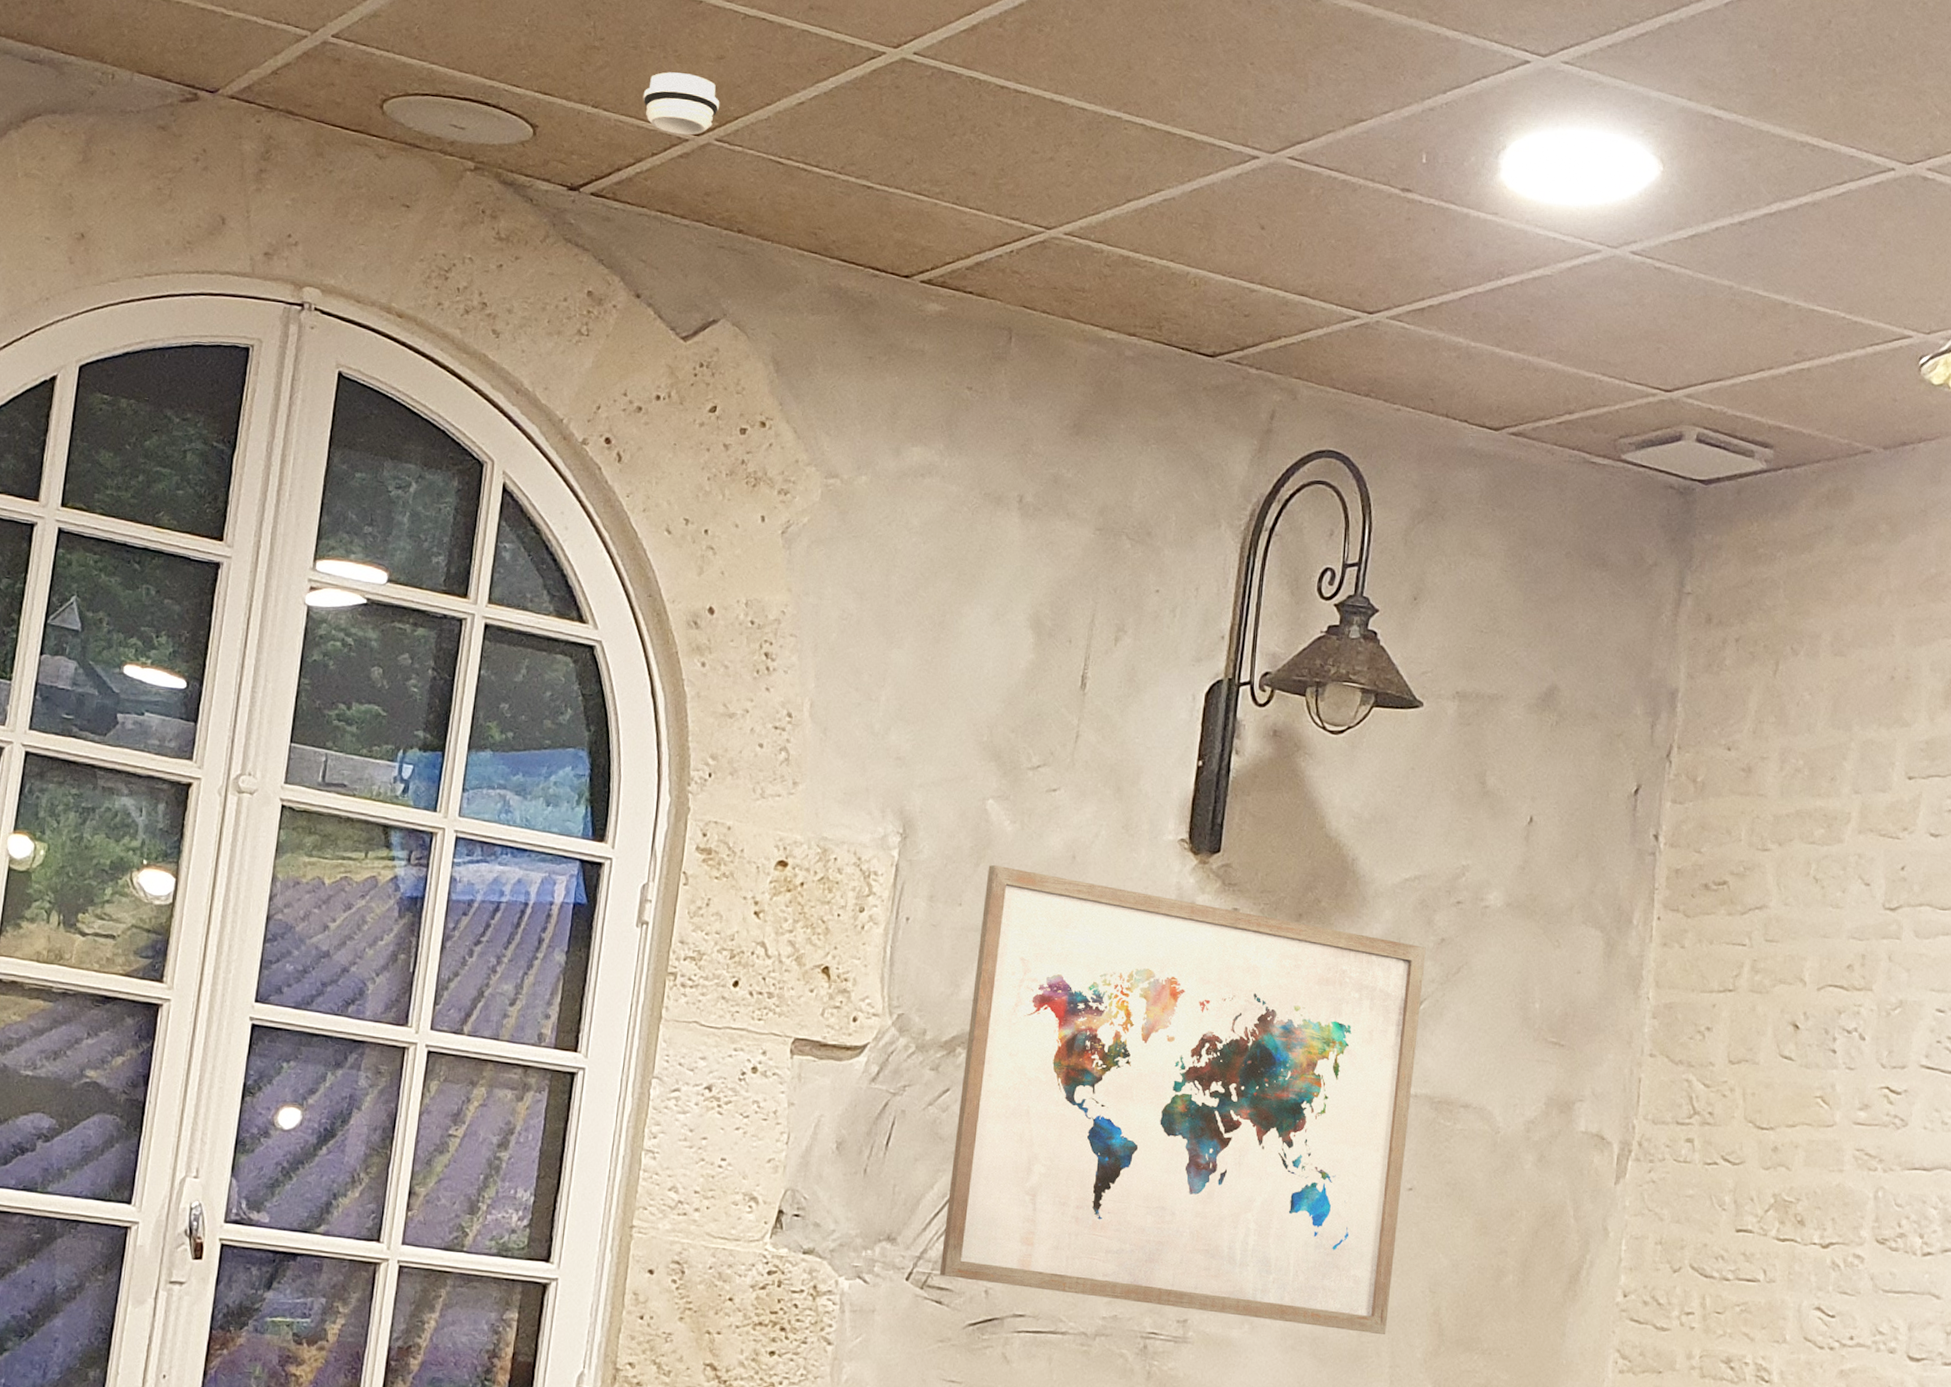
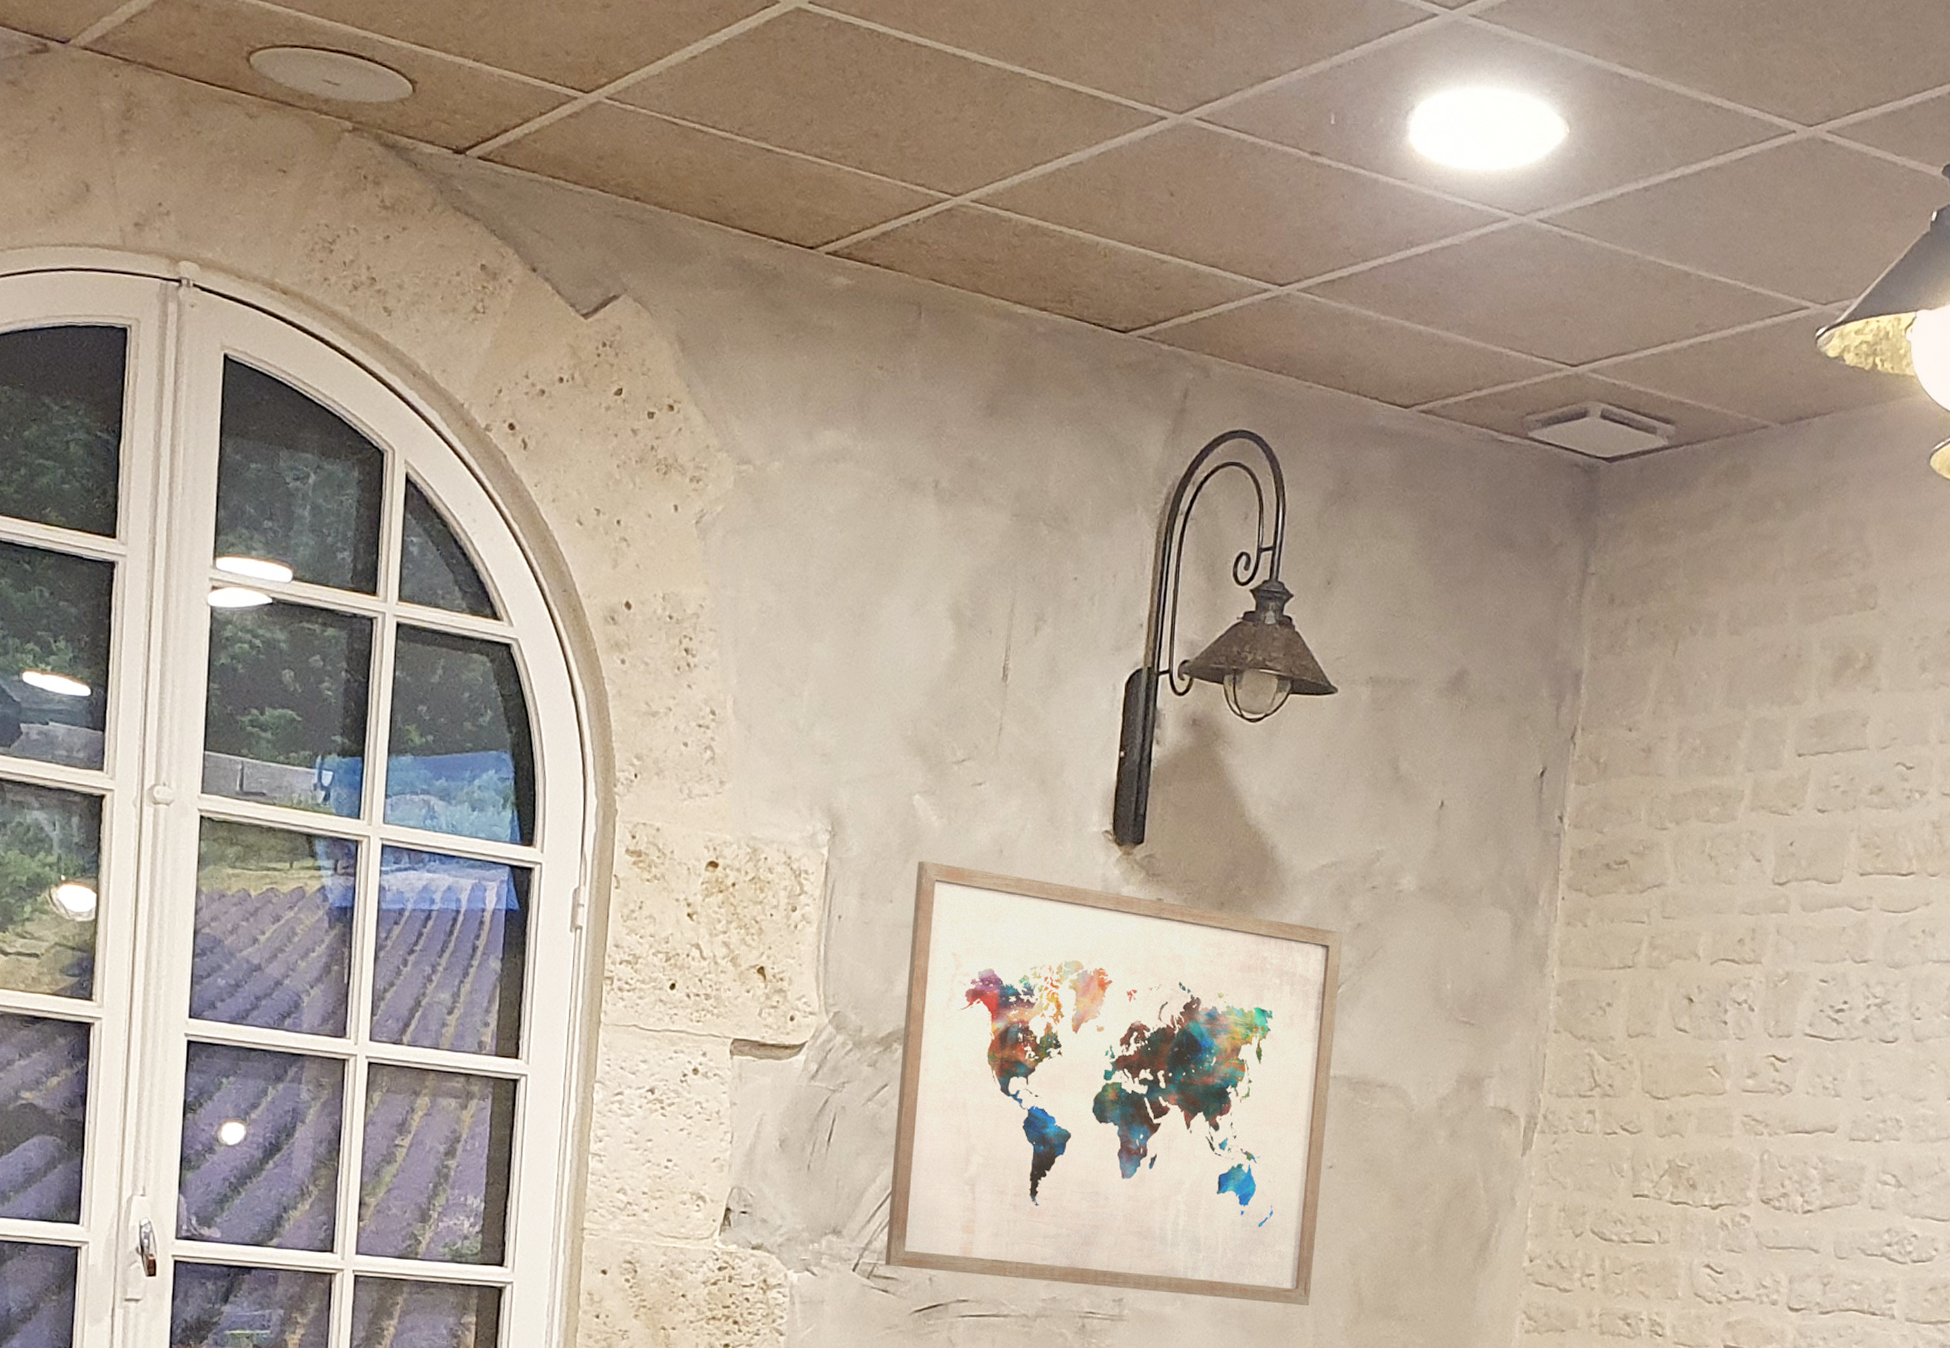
smoke detector: present [643,72,720,136] -> none [526,21,609,93]

